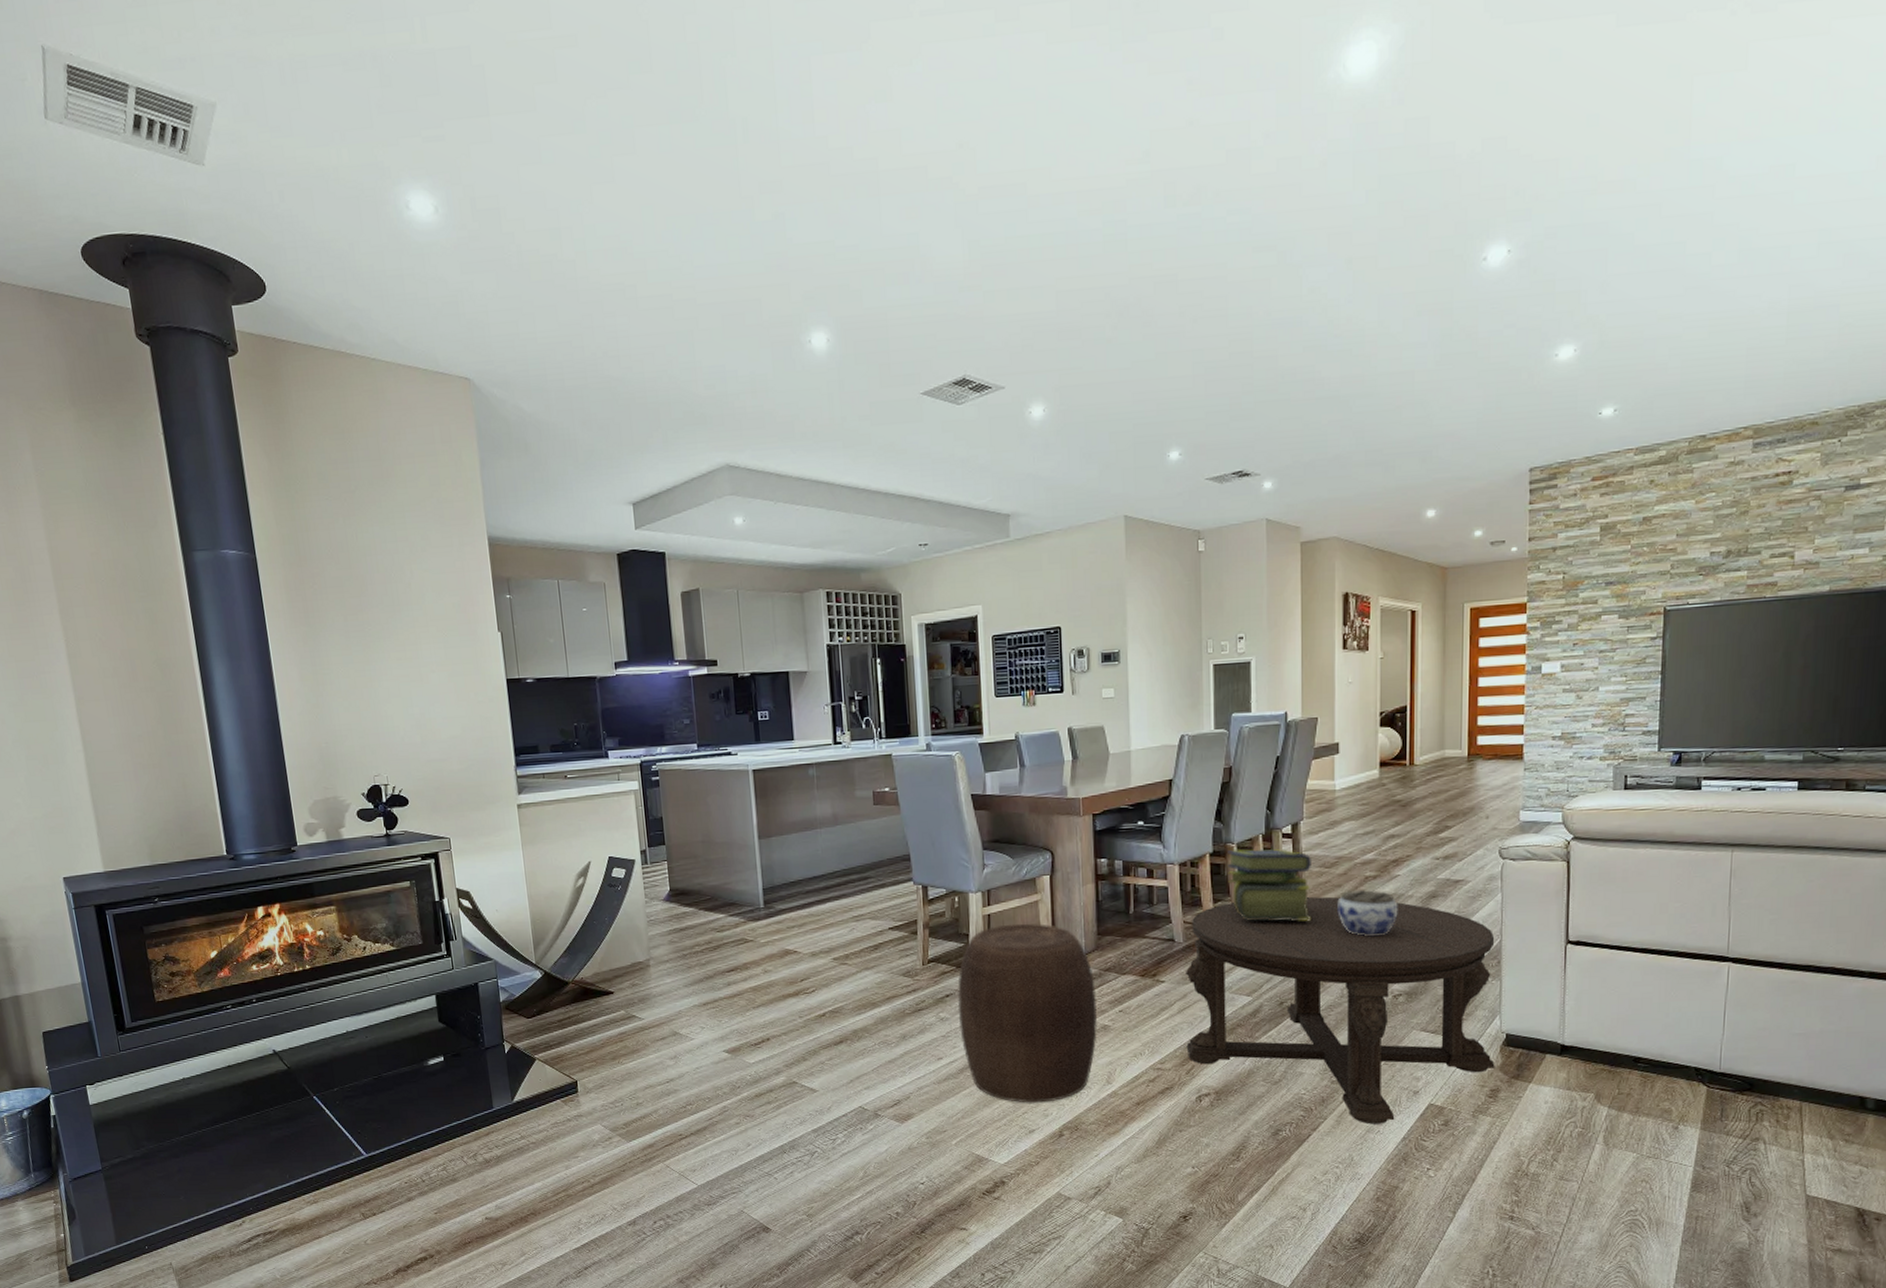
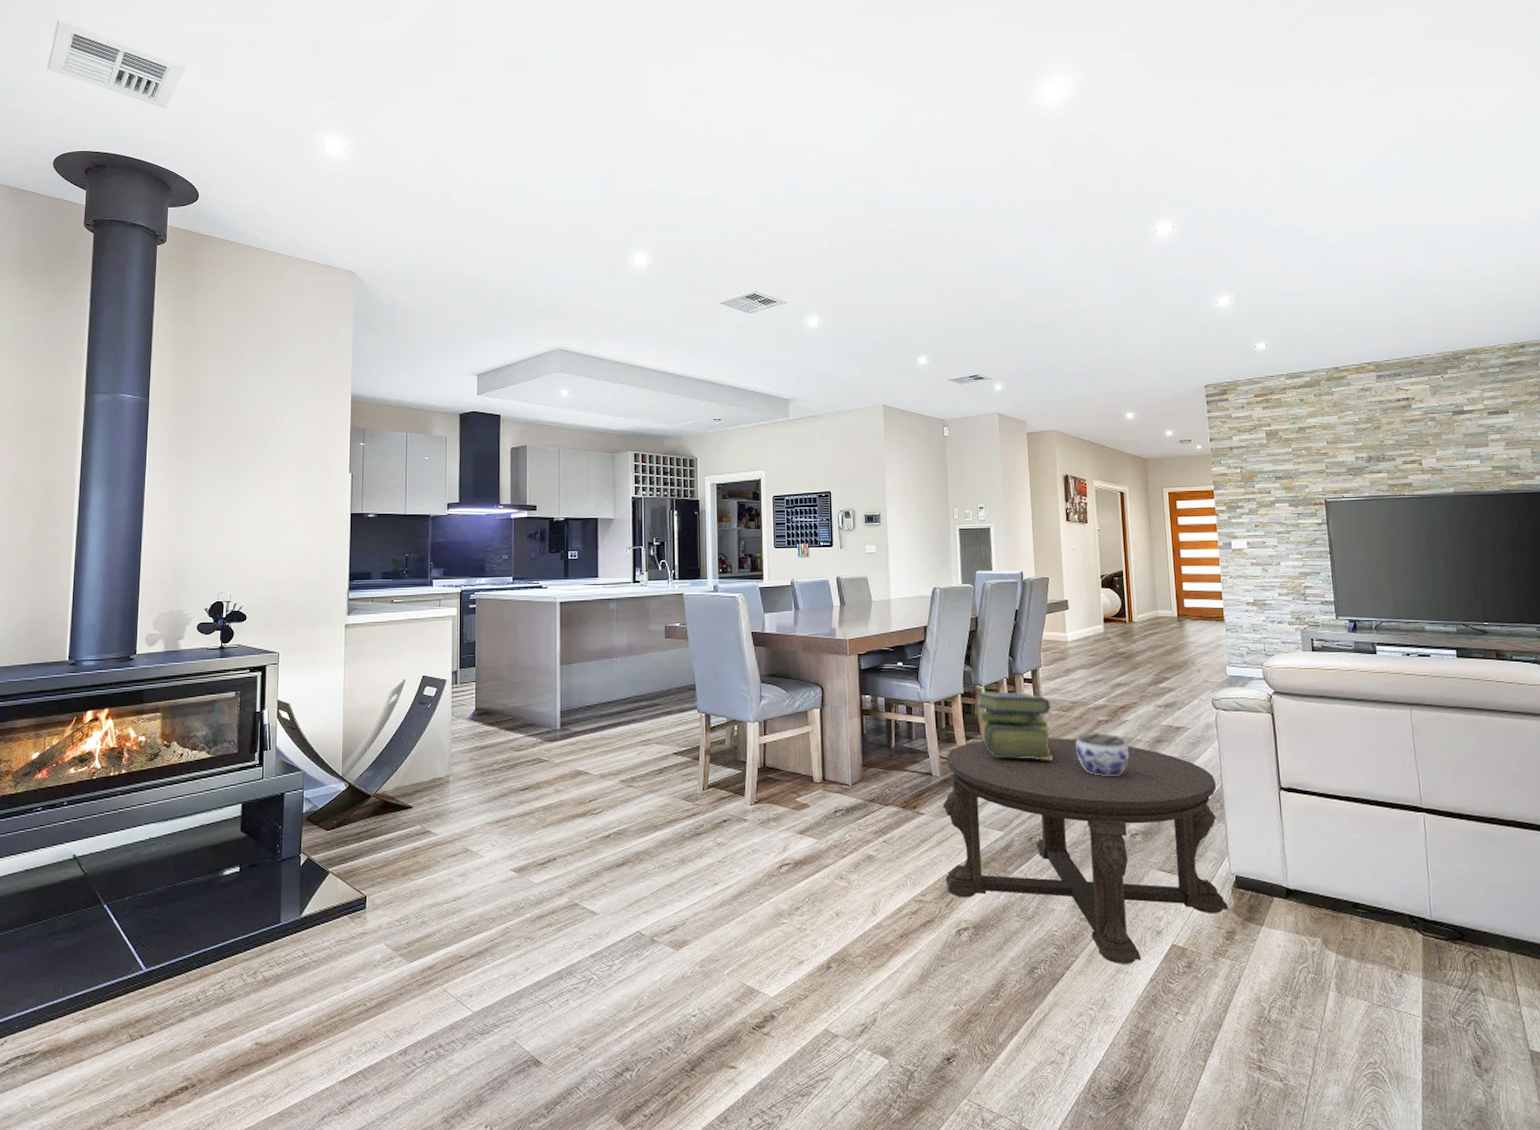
stool: present [957,923,1098,1103] -> none [734,753,864,933]

